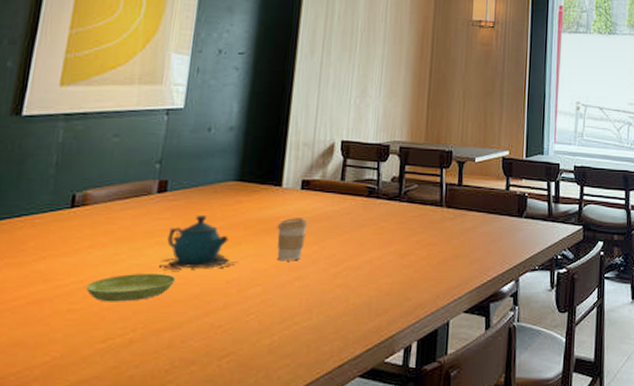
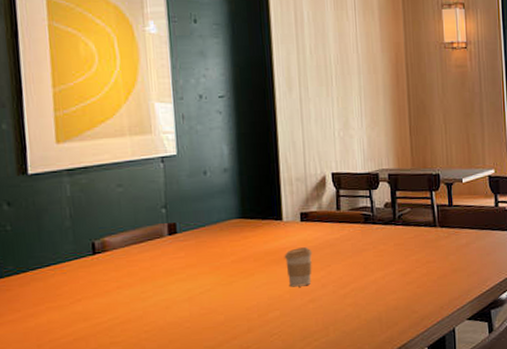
saucer: present [86,274,176,302] -> none [122,306,201,334]
teapot: present [159,216,237,271] -> none [184,252,253,303]

